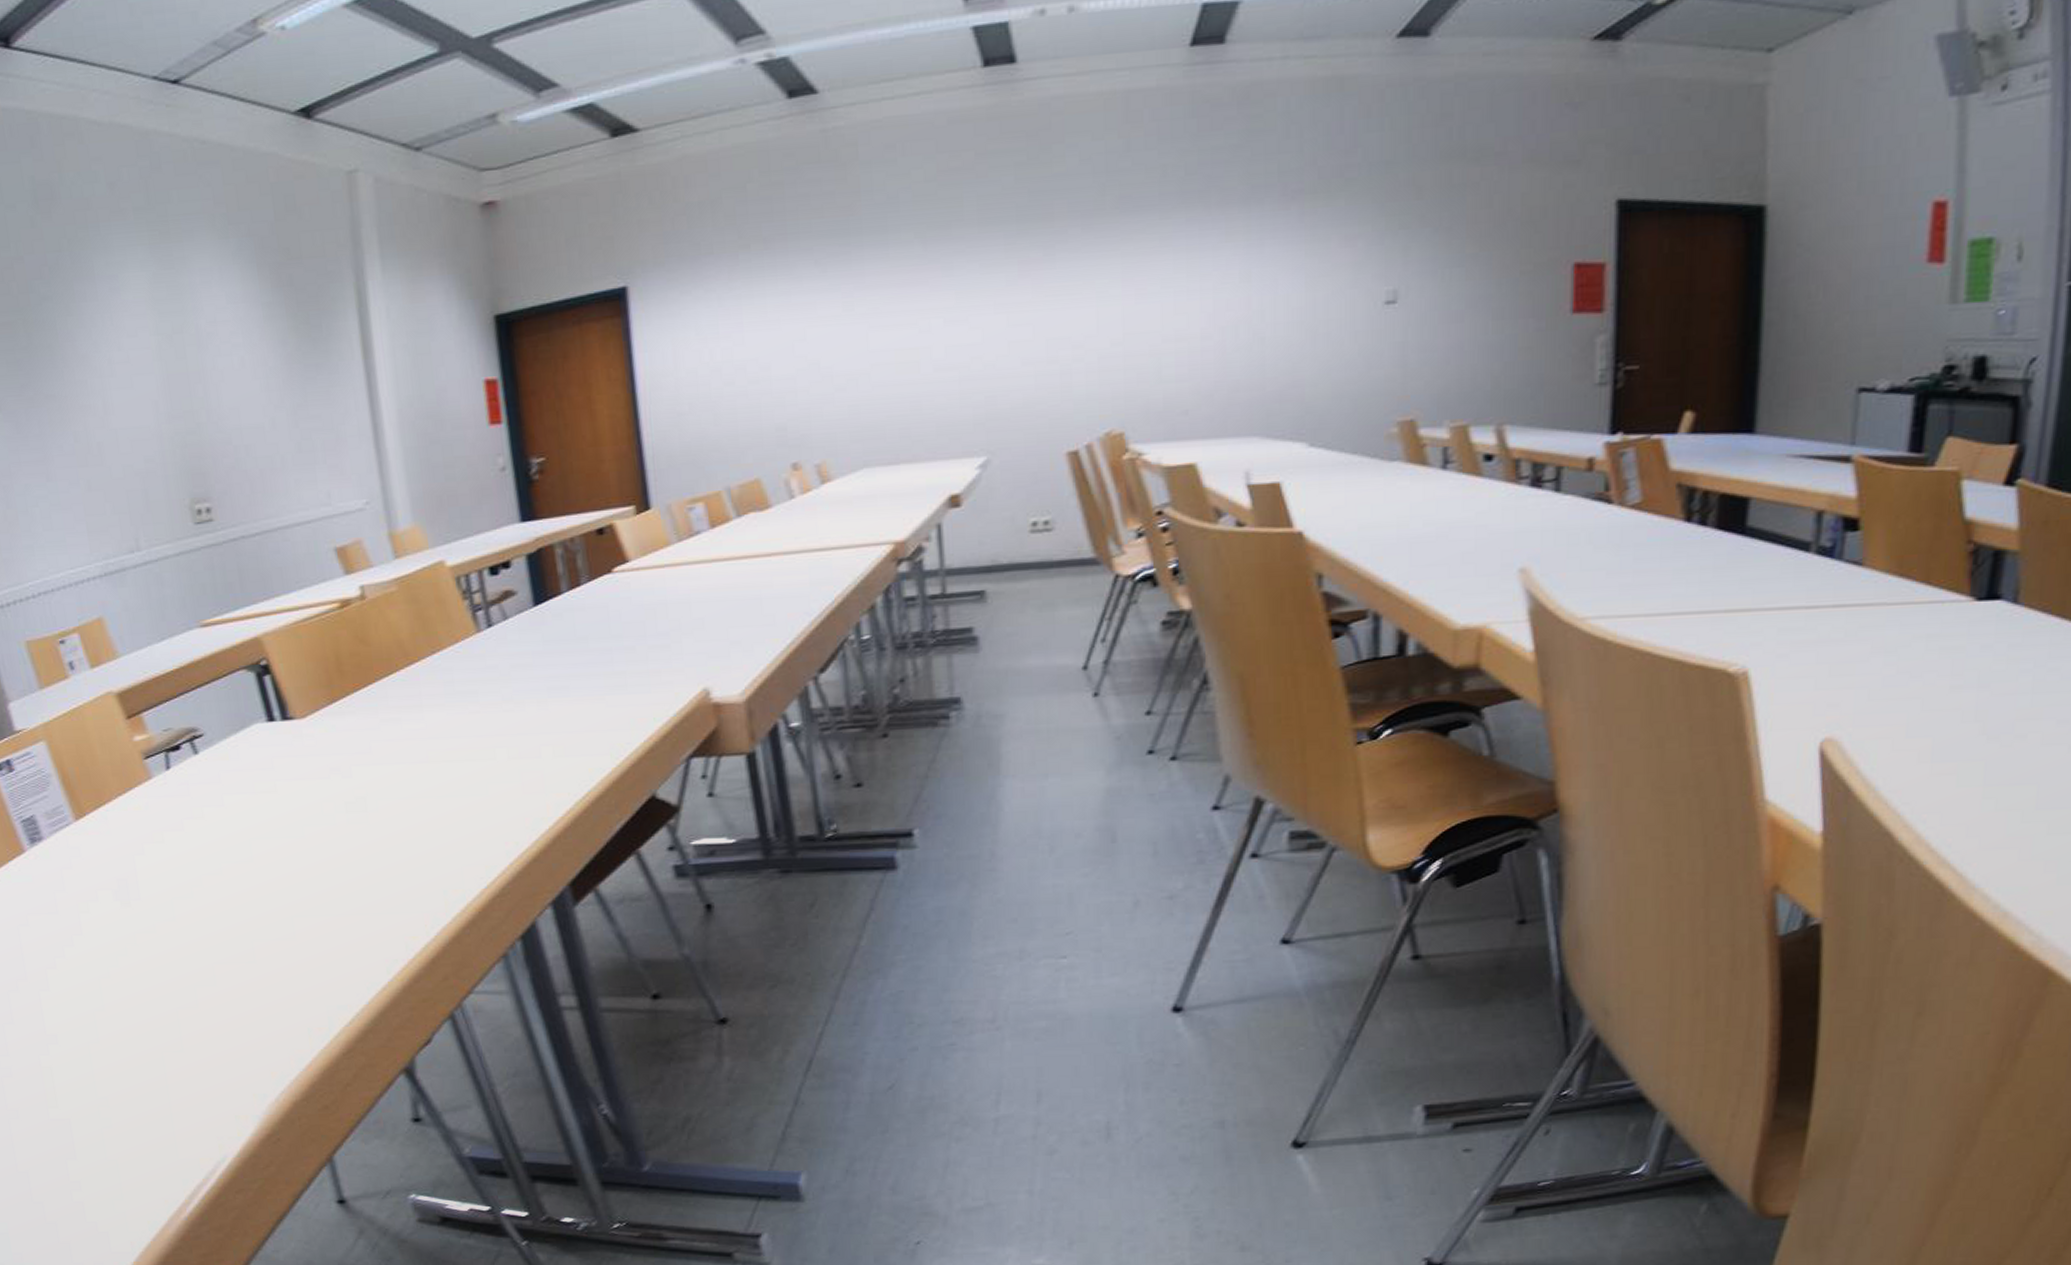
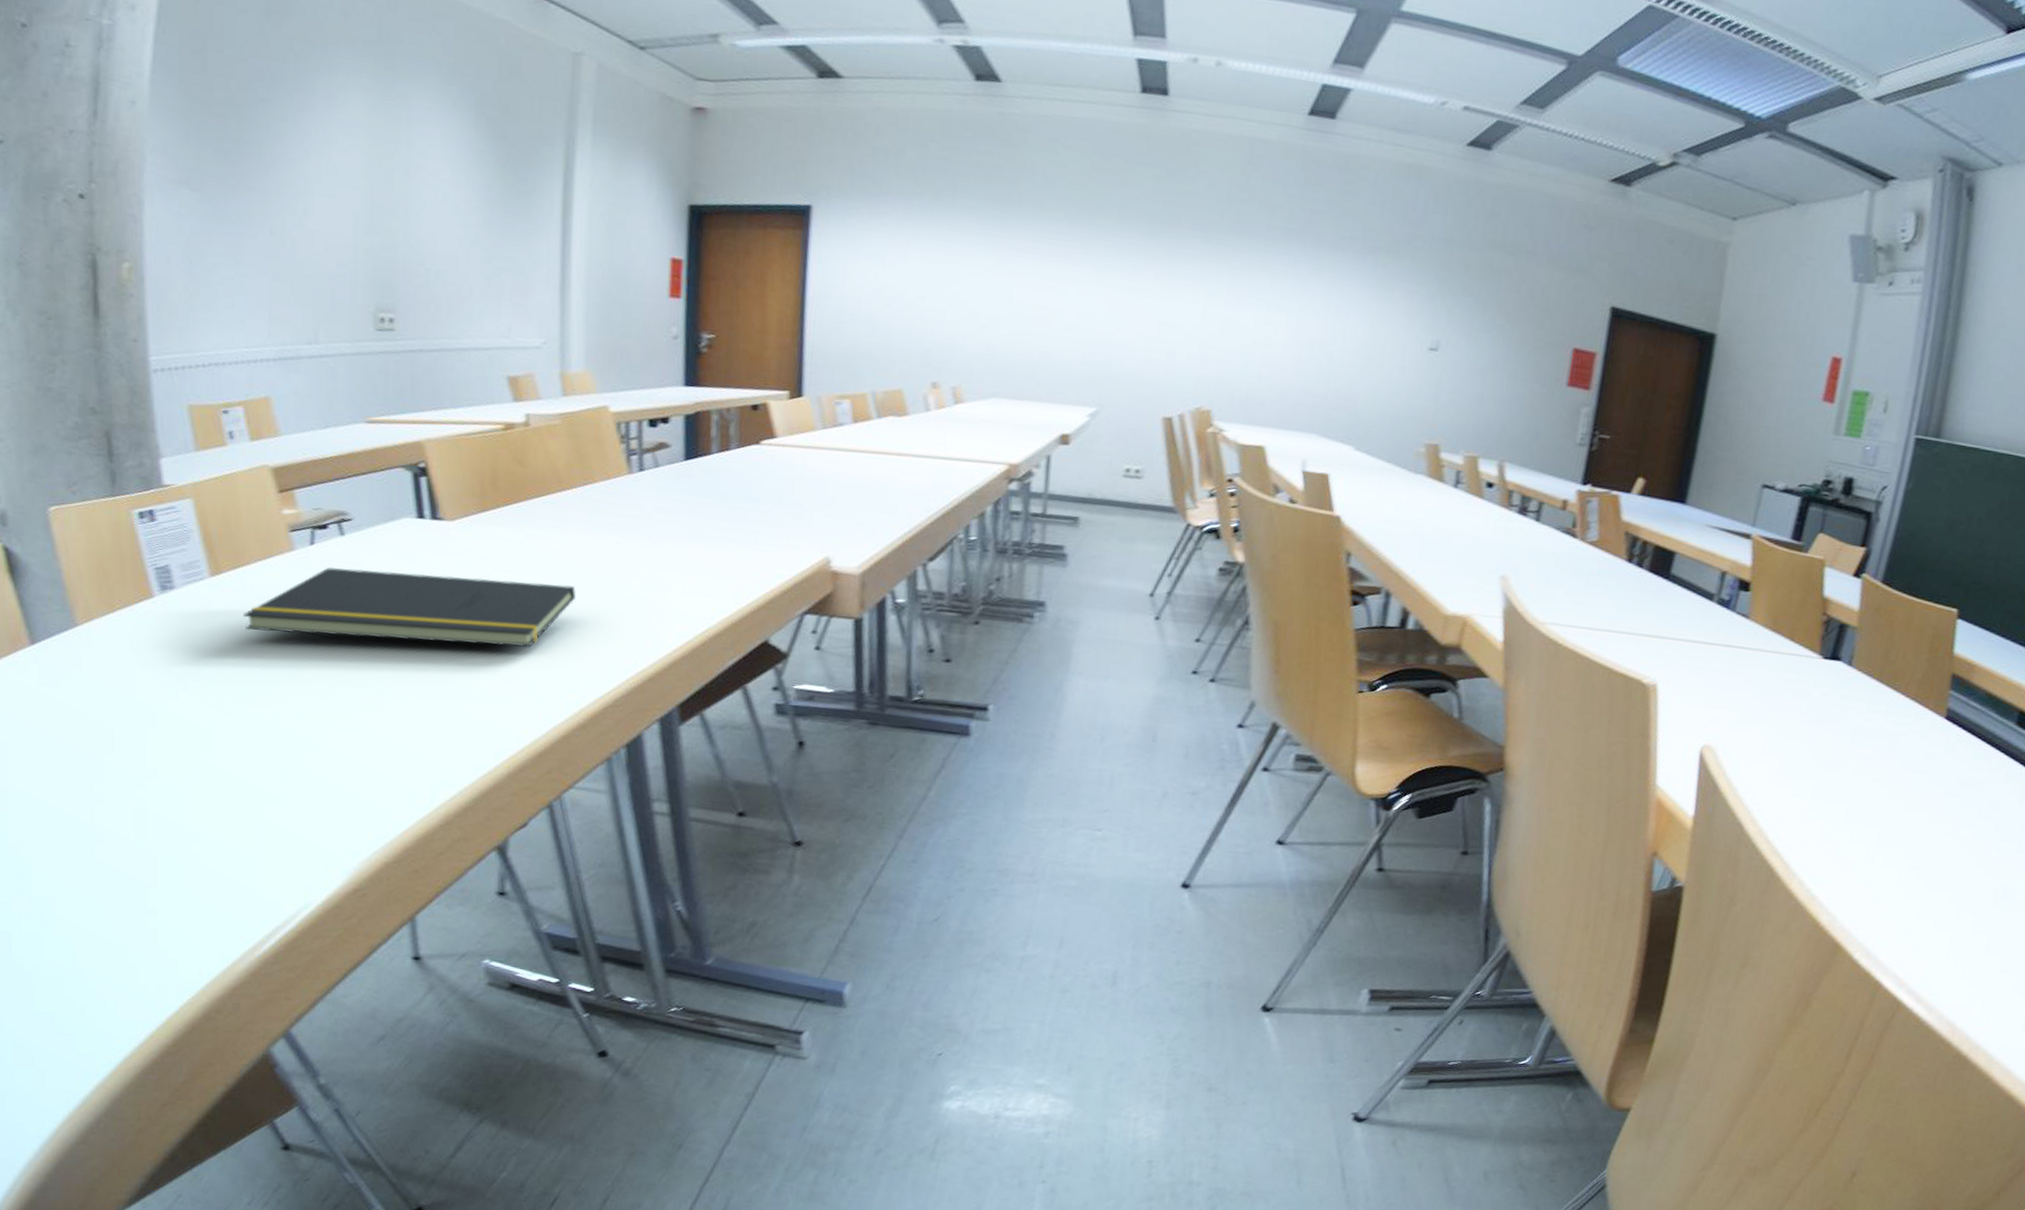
notepad: none [113,769,443,872] -> present [243,566,576,648]

